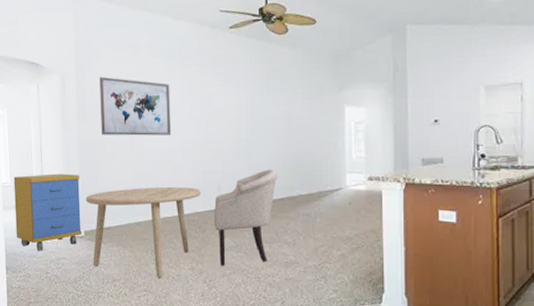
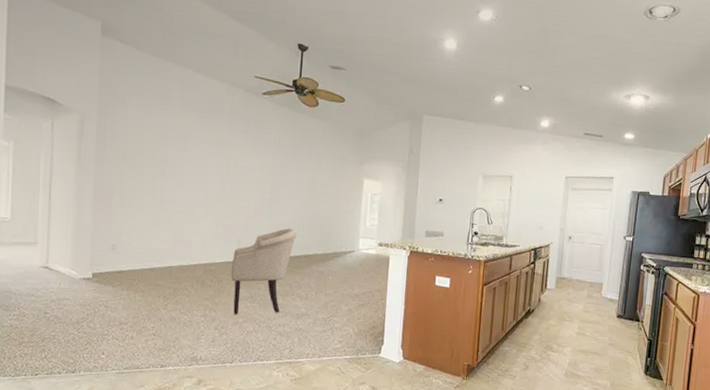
storage cabinet: present [13,173,83,251] -> none [12,212,93,291]
dining table: present [86,186,202,278] -> none [97,235,221,323]
wall art: present [99,77,172,136] -> none [120,123,198,187]

